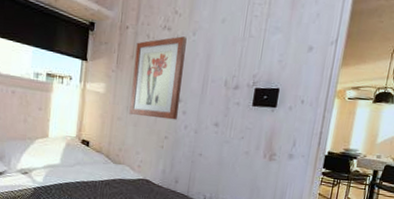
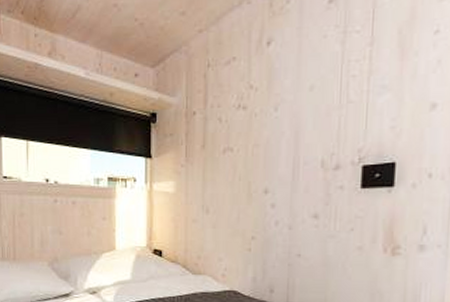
wall art: present [129,36,187,120] -> none [205,114,267,216]

